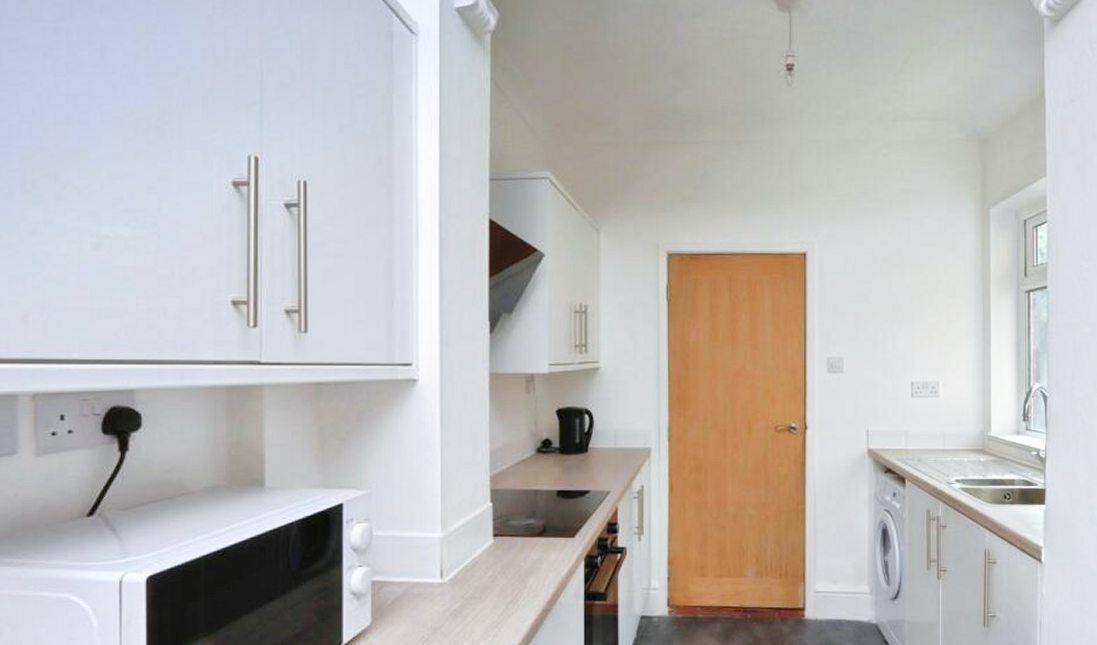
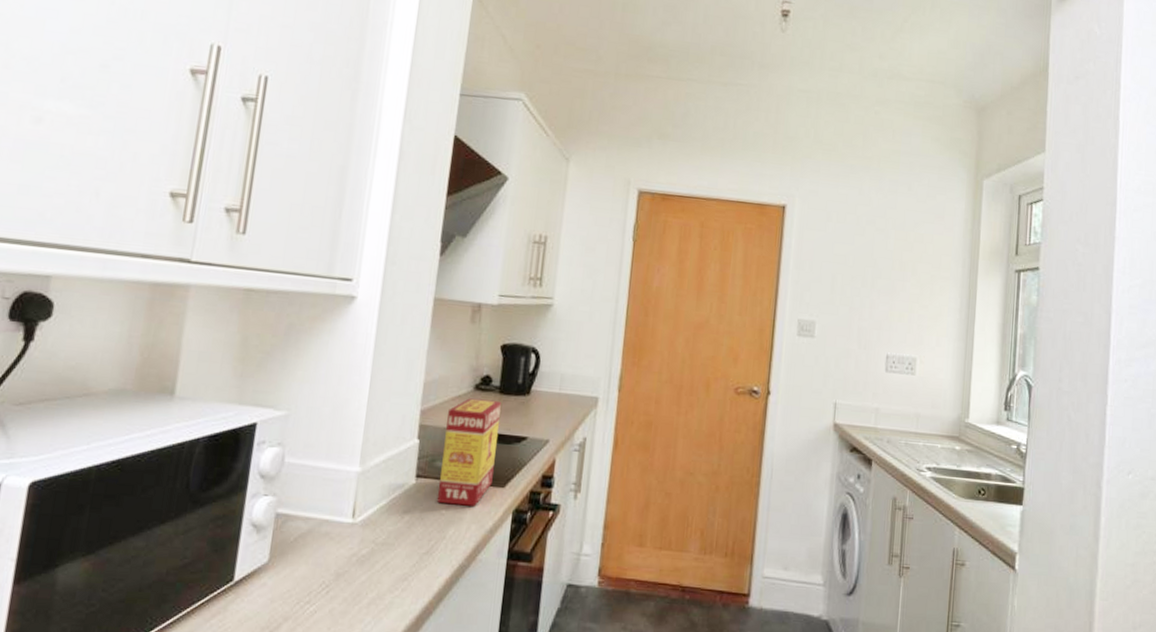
tea box: none [514,460,563,558] -> present [436,398,501,506]

